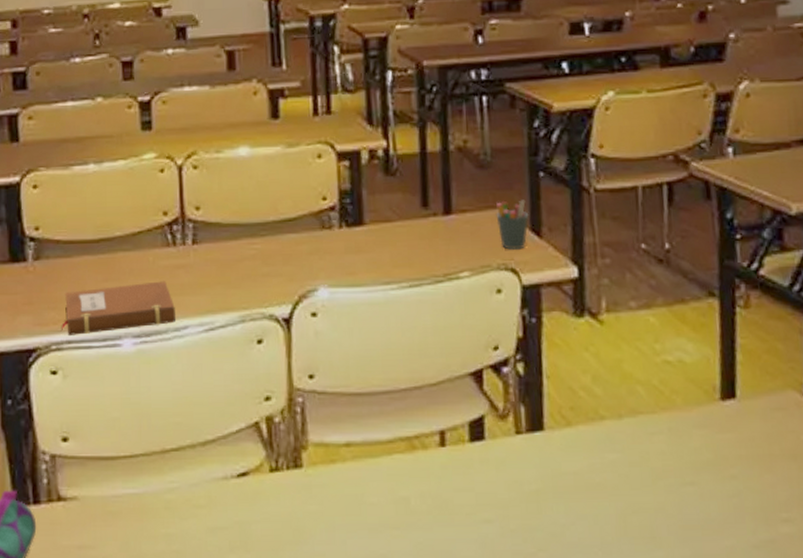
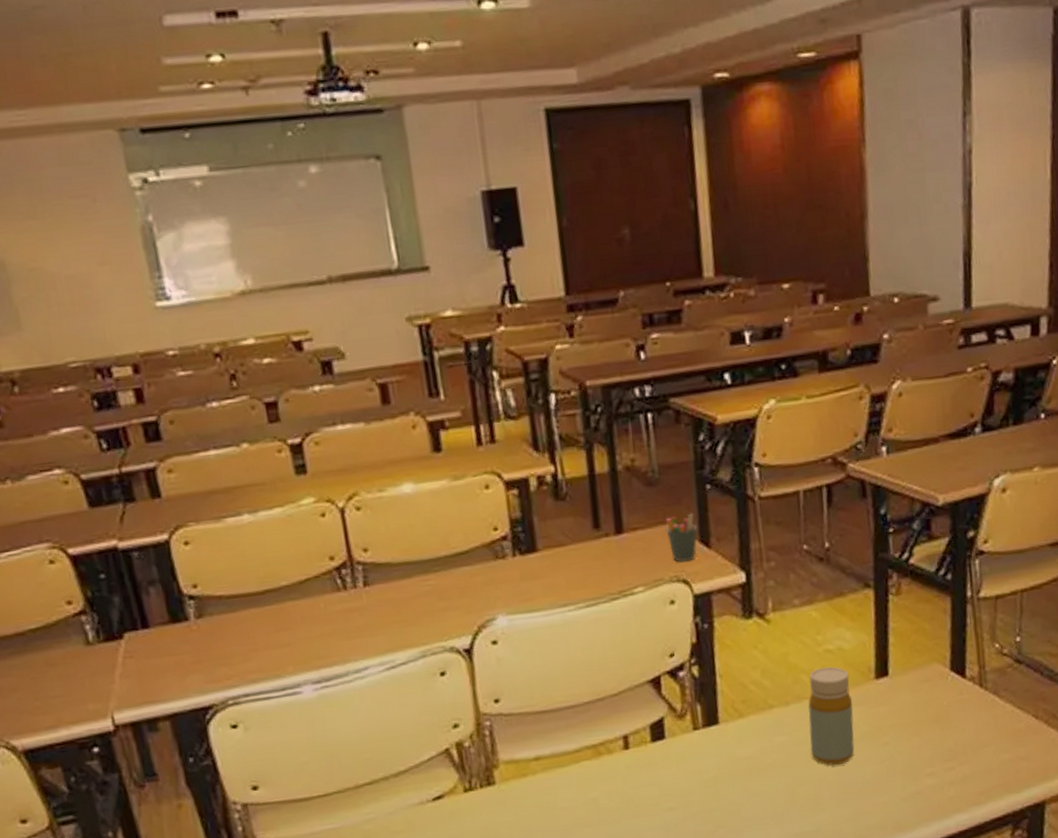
notebook: present [62,281,177,335] -> none [235,625,356,689]
bottle: none [644,380,697,496] -> present [808,666,855,766]

